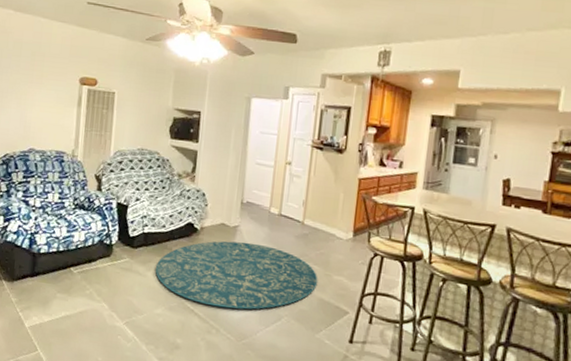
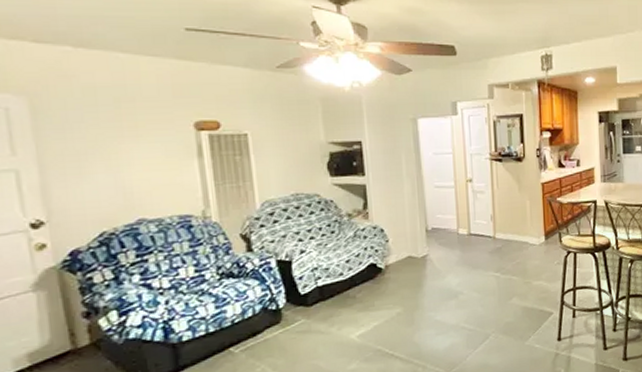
rug: present [155,241,318,310] -> none [339,268,519,345]

